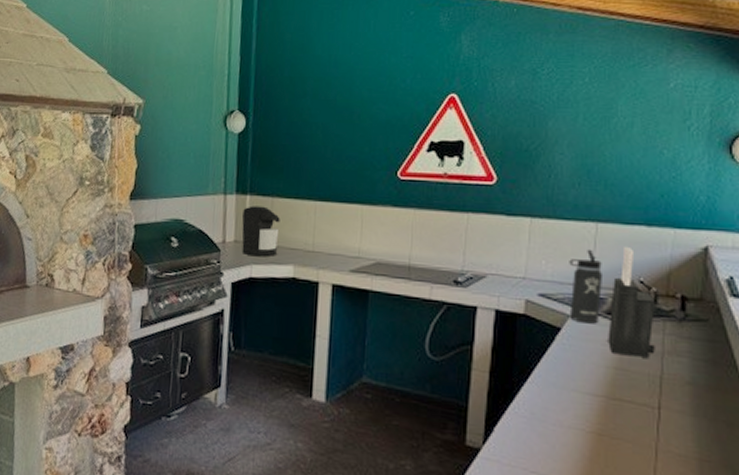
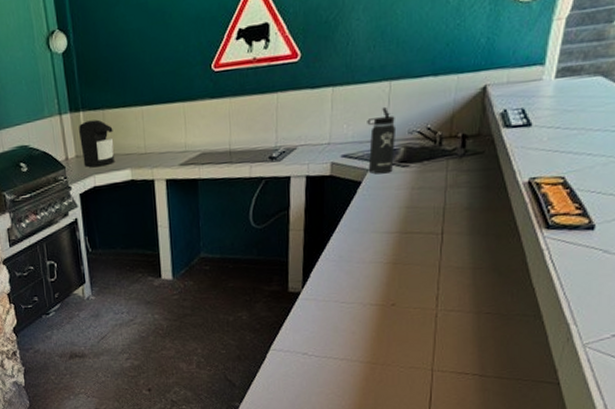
knife block: present [608,246,655,358] -> none [400,98,440,196]

